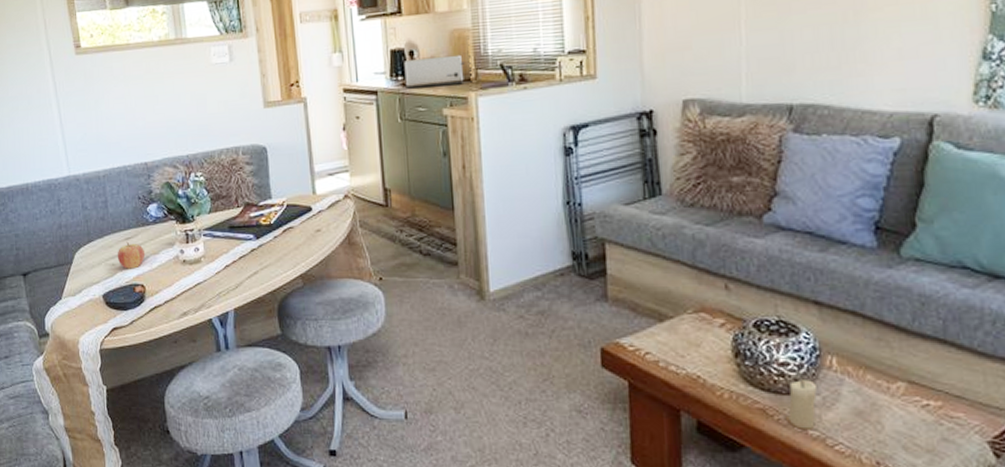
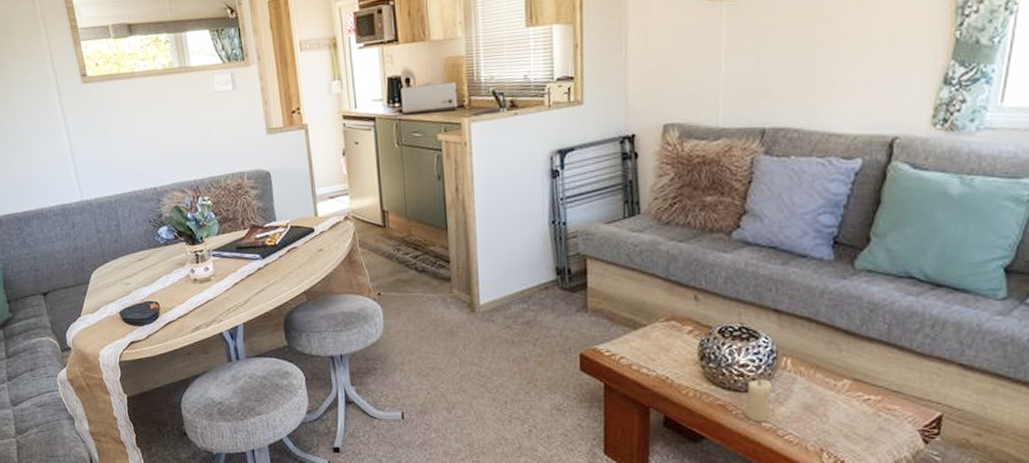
fruit: present [117,241,146,269] -> none [131,262,158,288]

